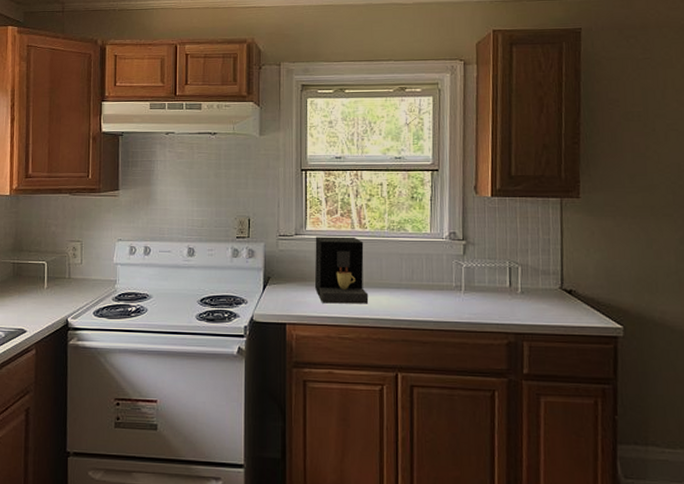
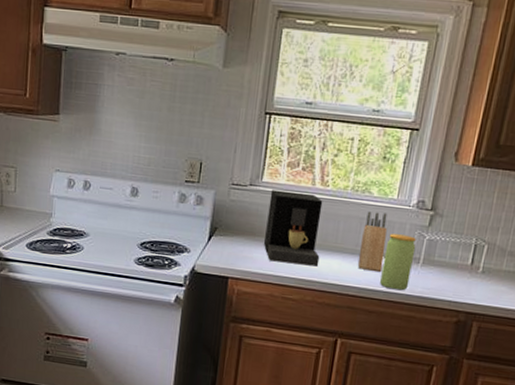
knife block: none [405,247,428,304] -> present [358,211,388,273]
jar: none [428,265,456,319] -> present [380,233,416,291]

